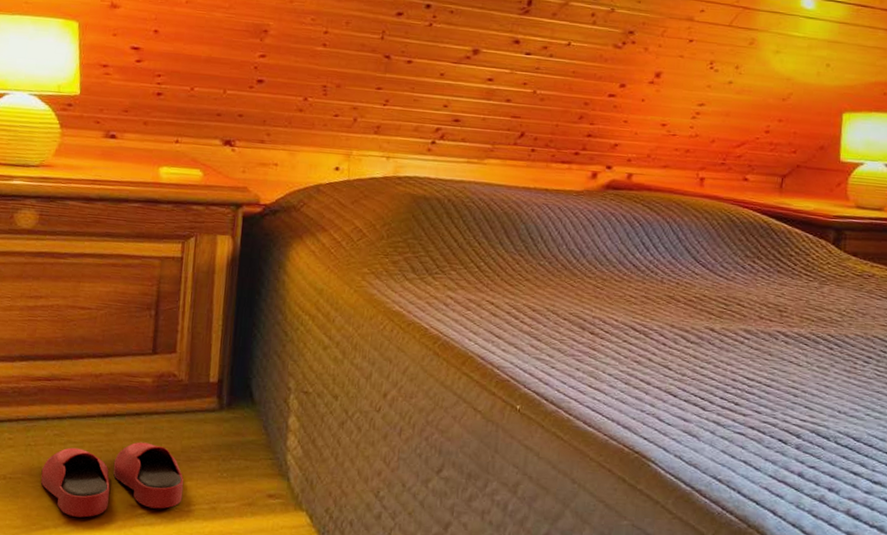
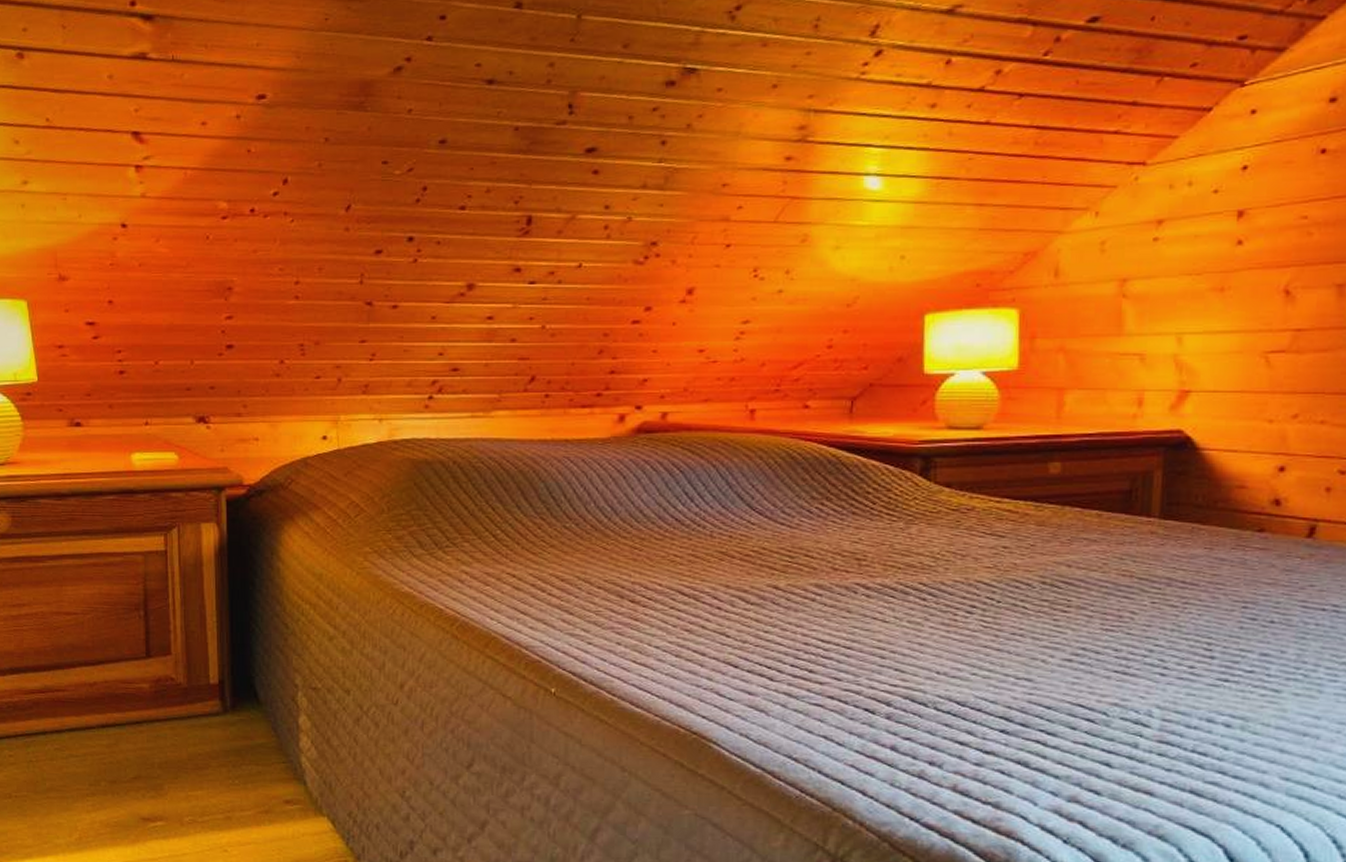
slippers: present [40,442,184,518] -> none [46,752,195,834]

